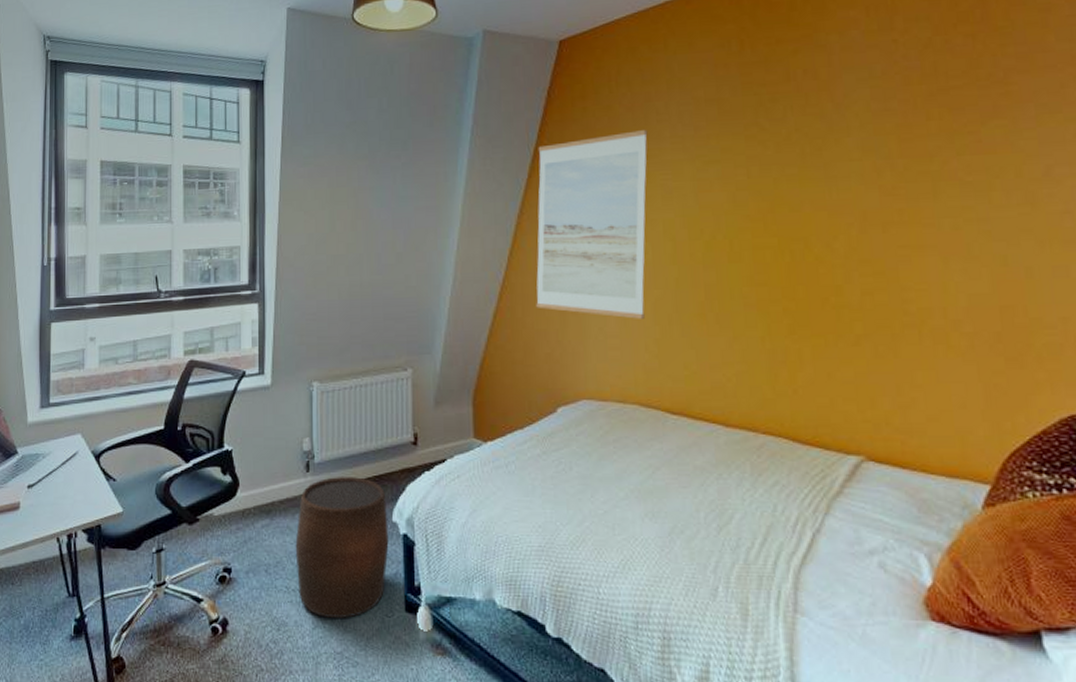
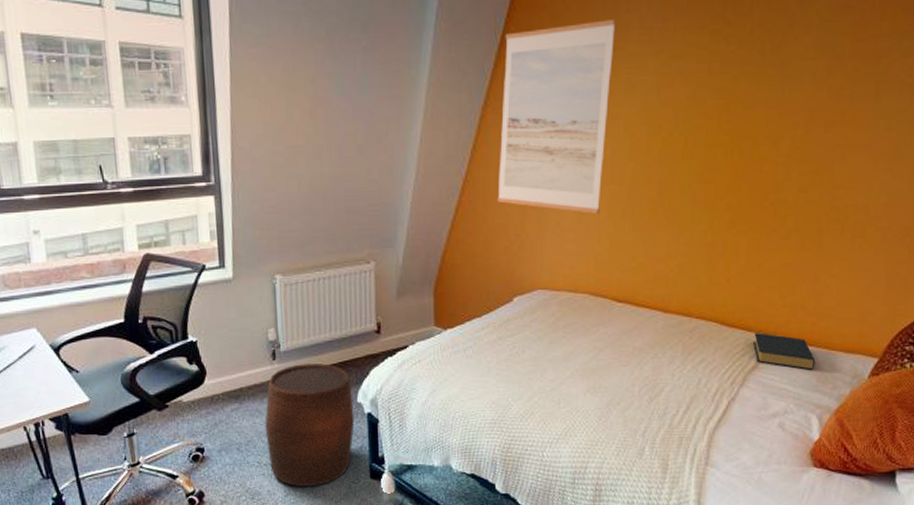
hardback book: none [833,452,914,497] -> present [753,333,816,370]

